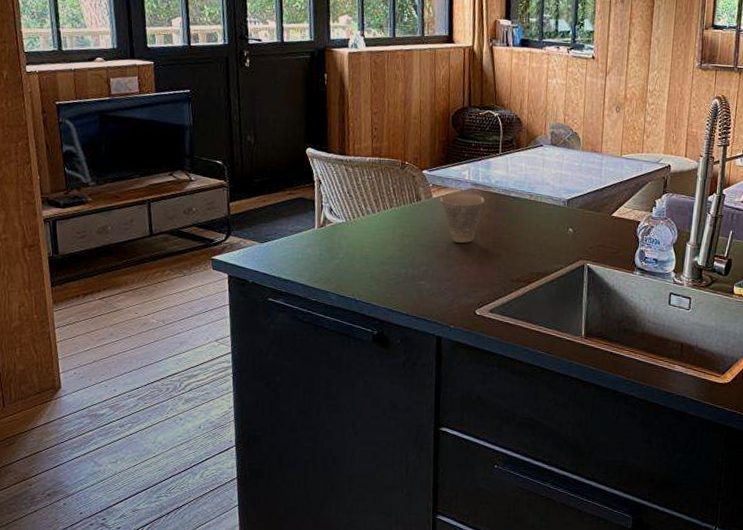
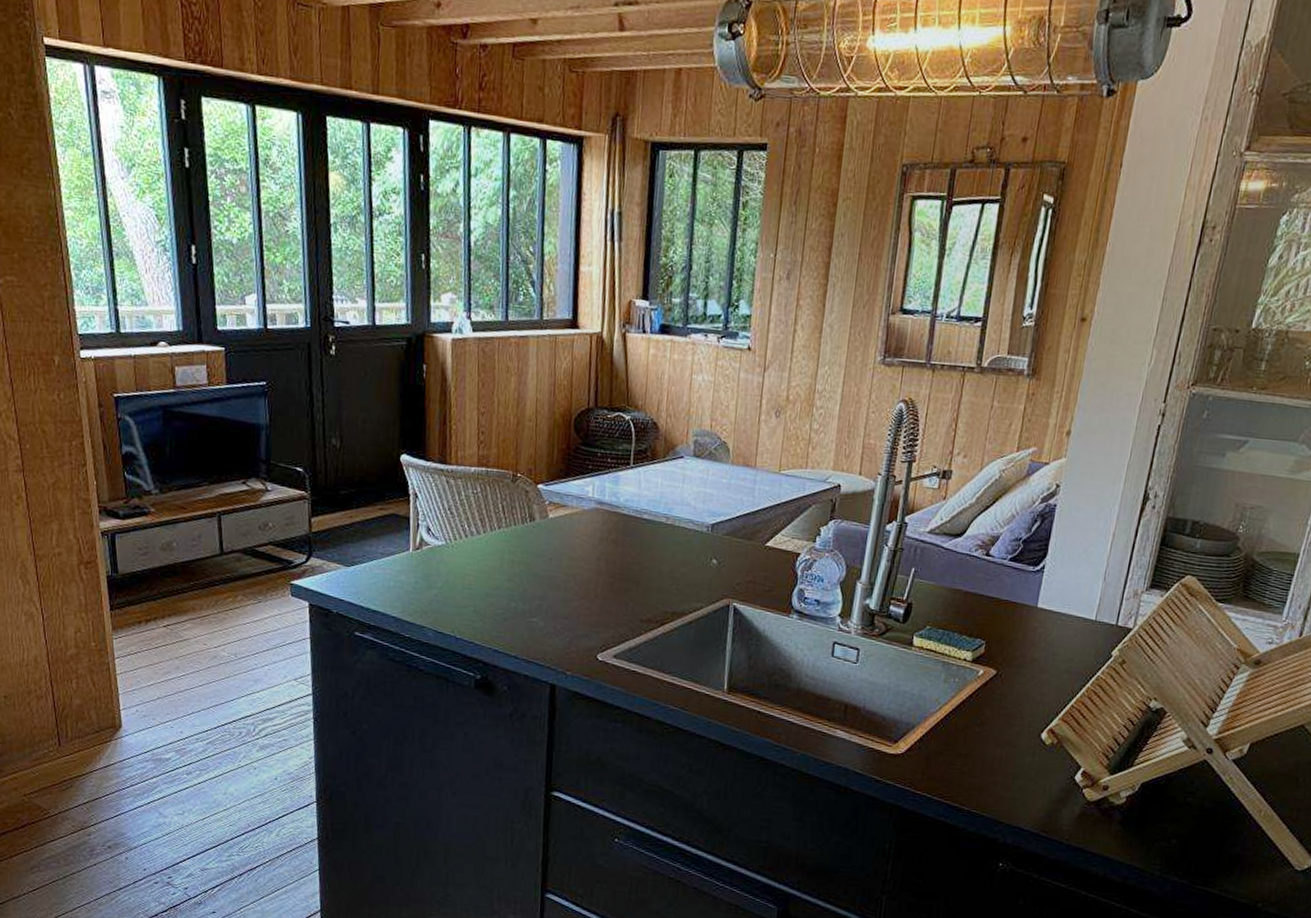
cup: present [440,193,485,243] -> none [558,513,611,574]

